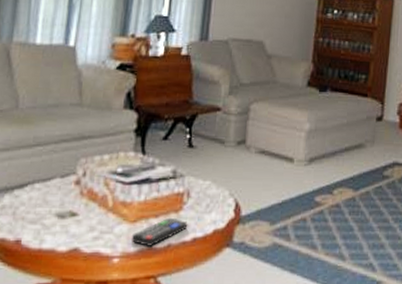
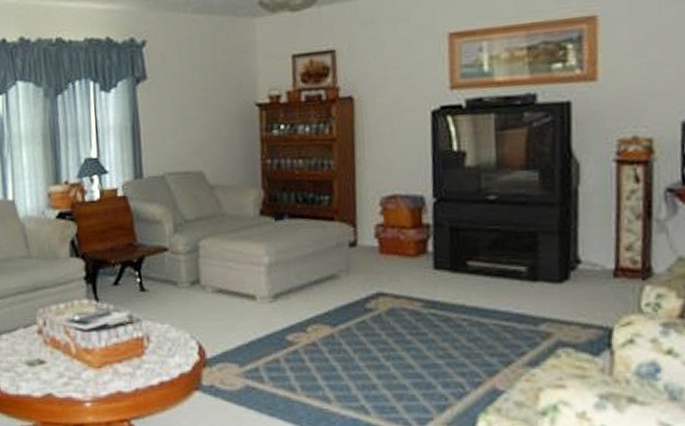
remote control: present [131,217,188,248] -> none [98,362,153,392]

